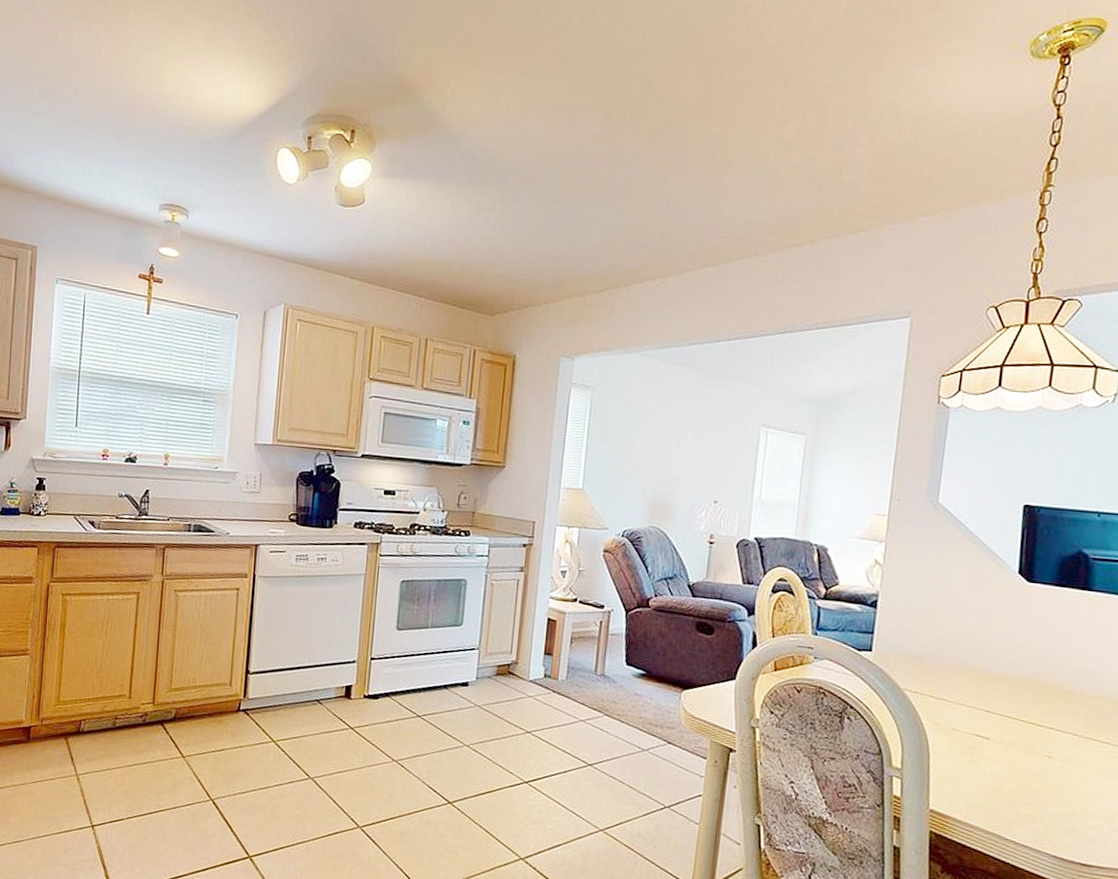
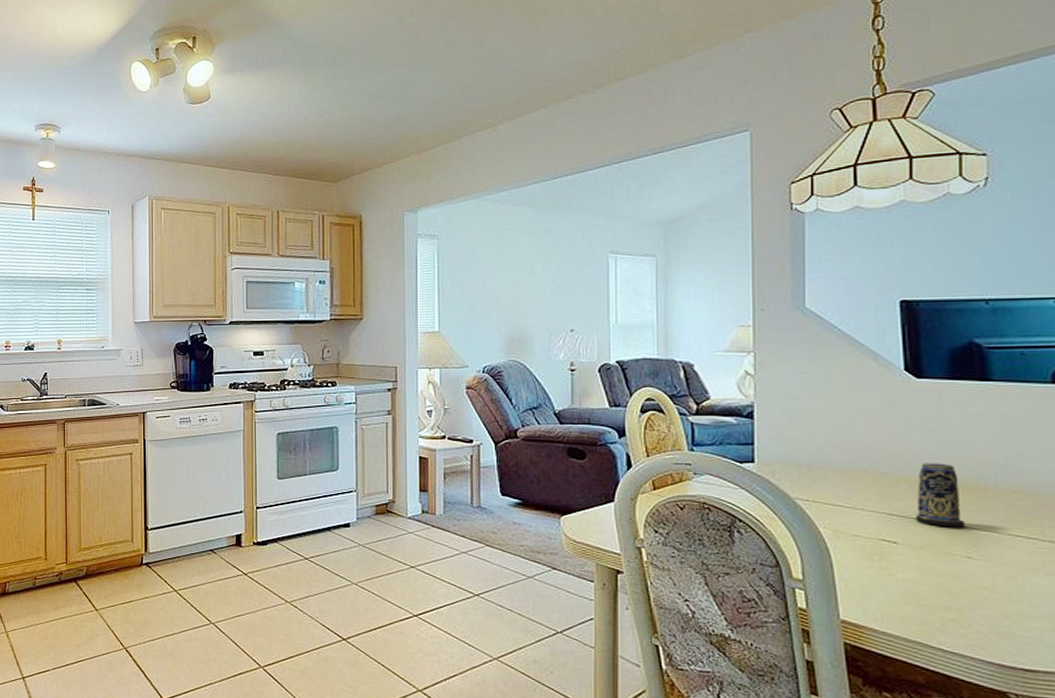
candle: none [1008,664,1051,729] -> present [916,463,964,528]

